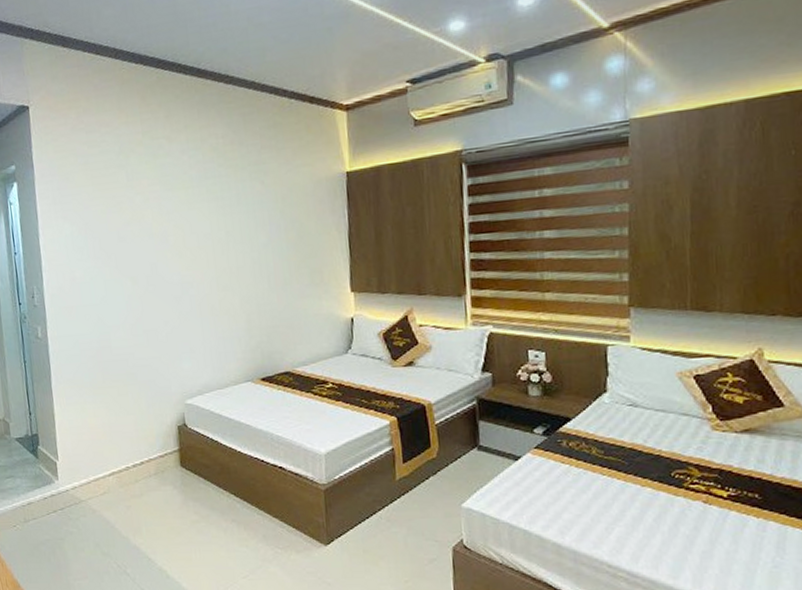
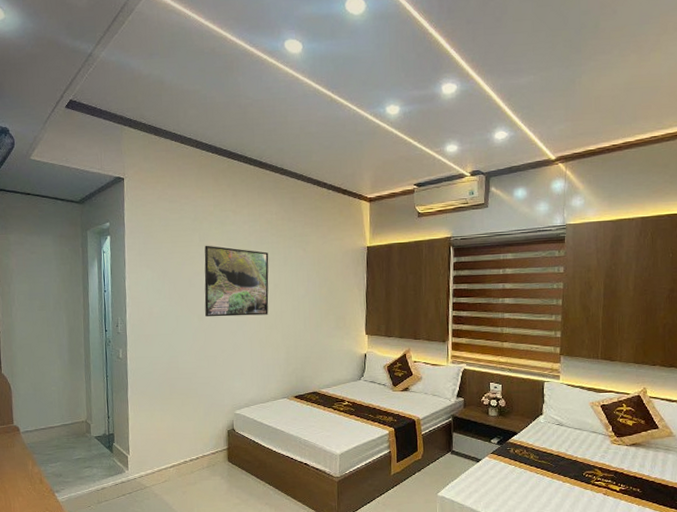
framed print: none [134,185,221,279] -> present [204,245,269,317]

